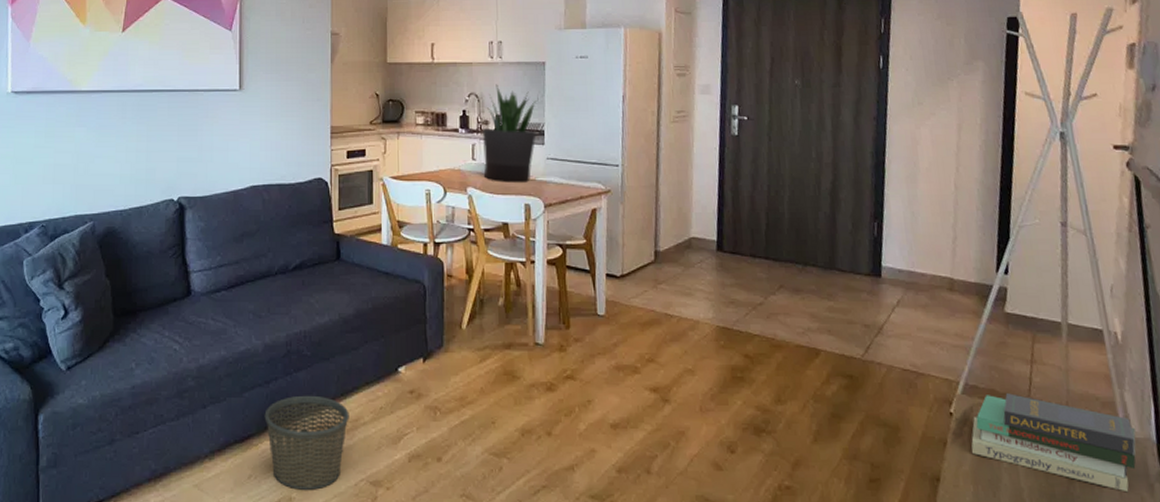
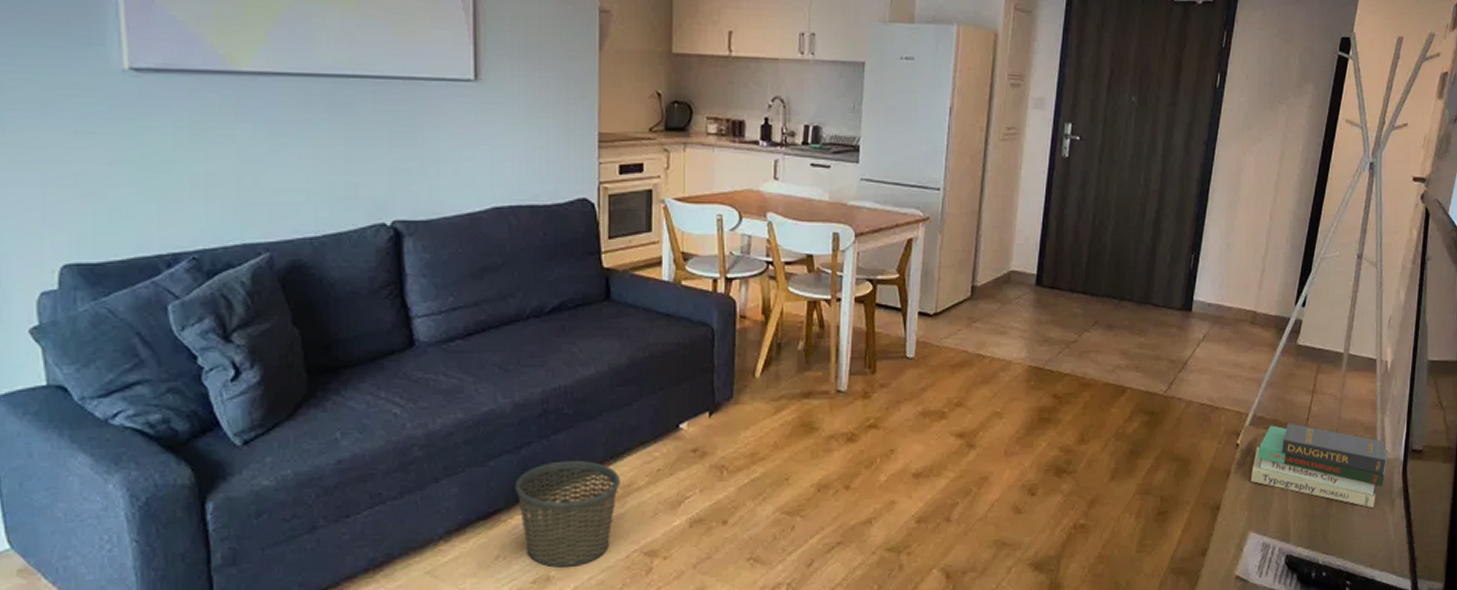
planter: present [482,84,537,184] -> none [786,87,853,209]

